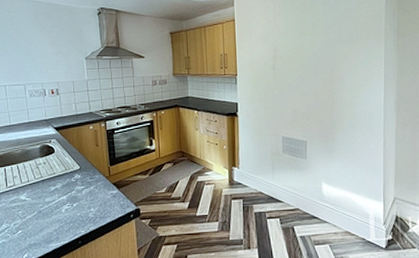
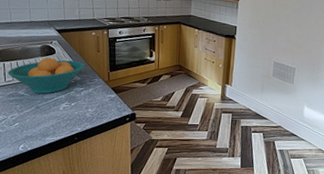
fruit bowl: none [8,157,84,197] -> present [7,57,85,94]

